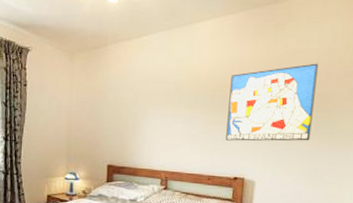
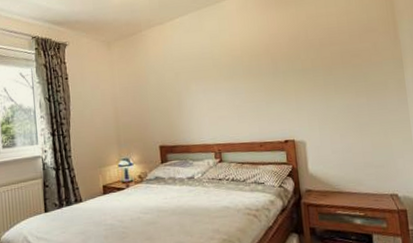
wall art: present [226,63,318,141] -> none [263,24,348,106]

